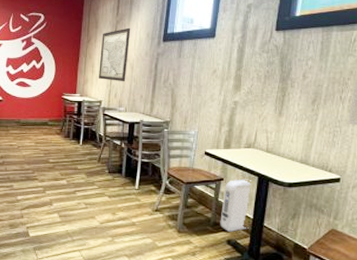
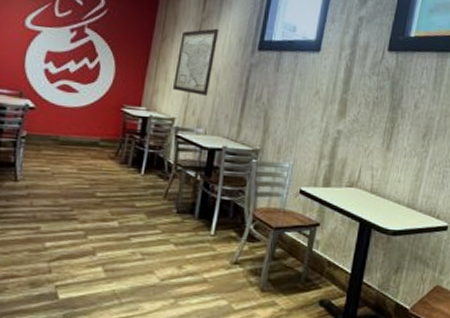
air purifier: present [220,179,252,232] -> none [312,224,353,290]

